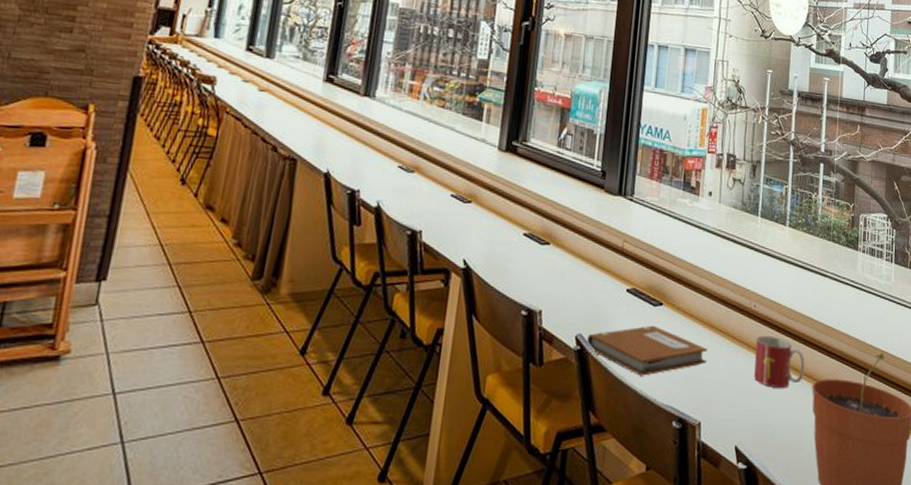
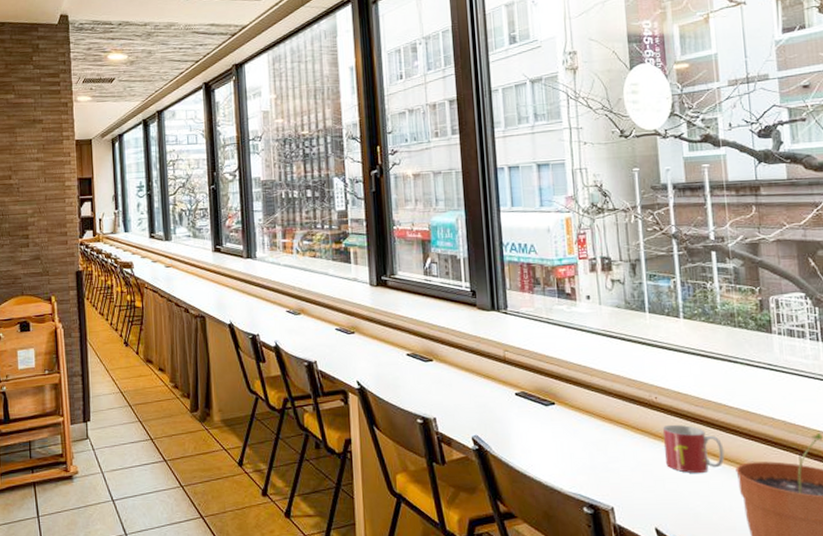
notebook: present [587,325,707,376] -> none [484,423,610,469]

